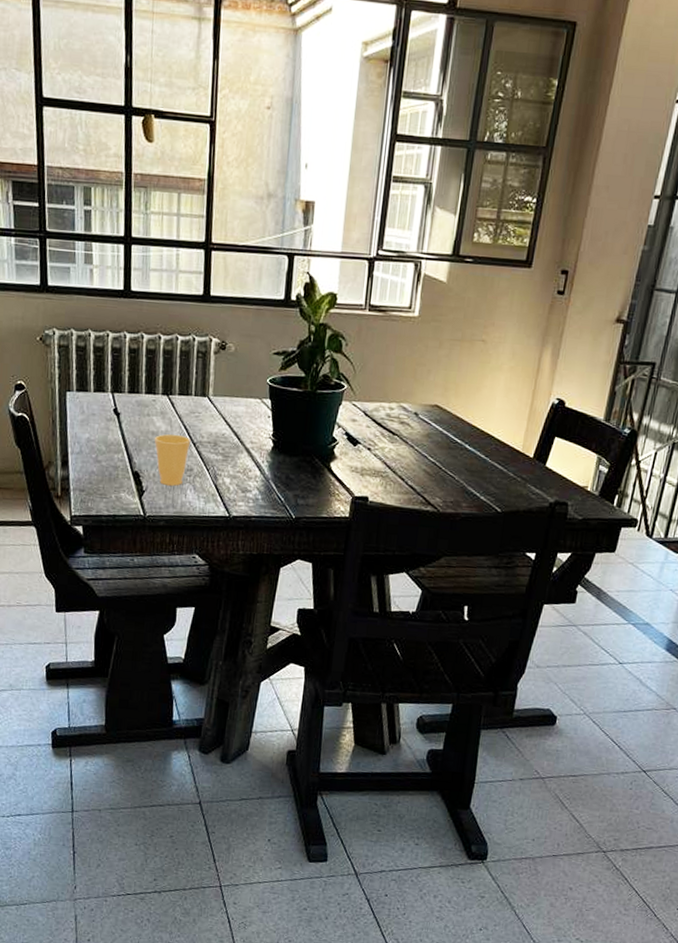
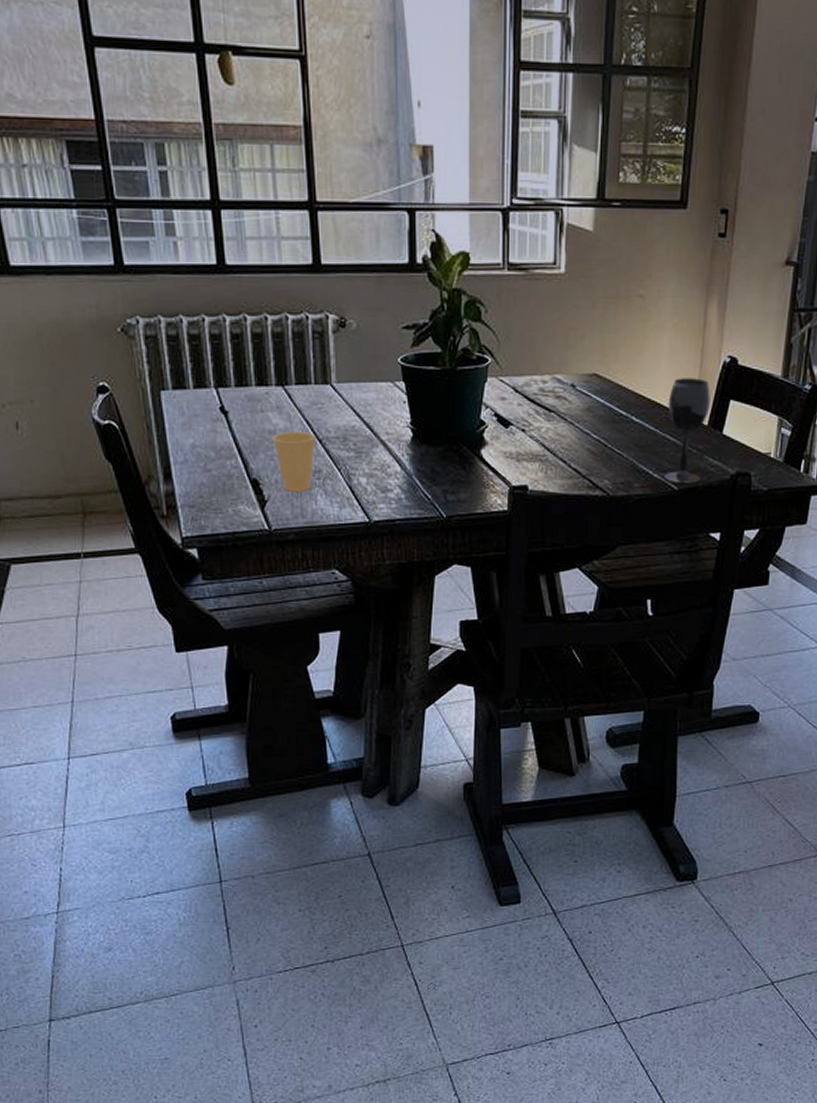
wine glass: none [489,414,538,508] -> present [664,378,710,485]

